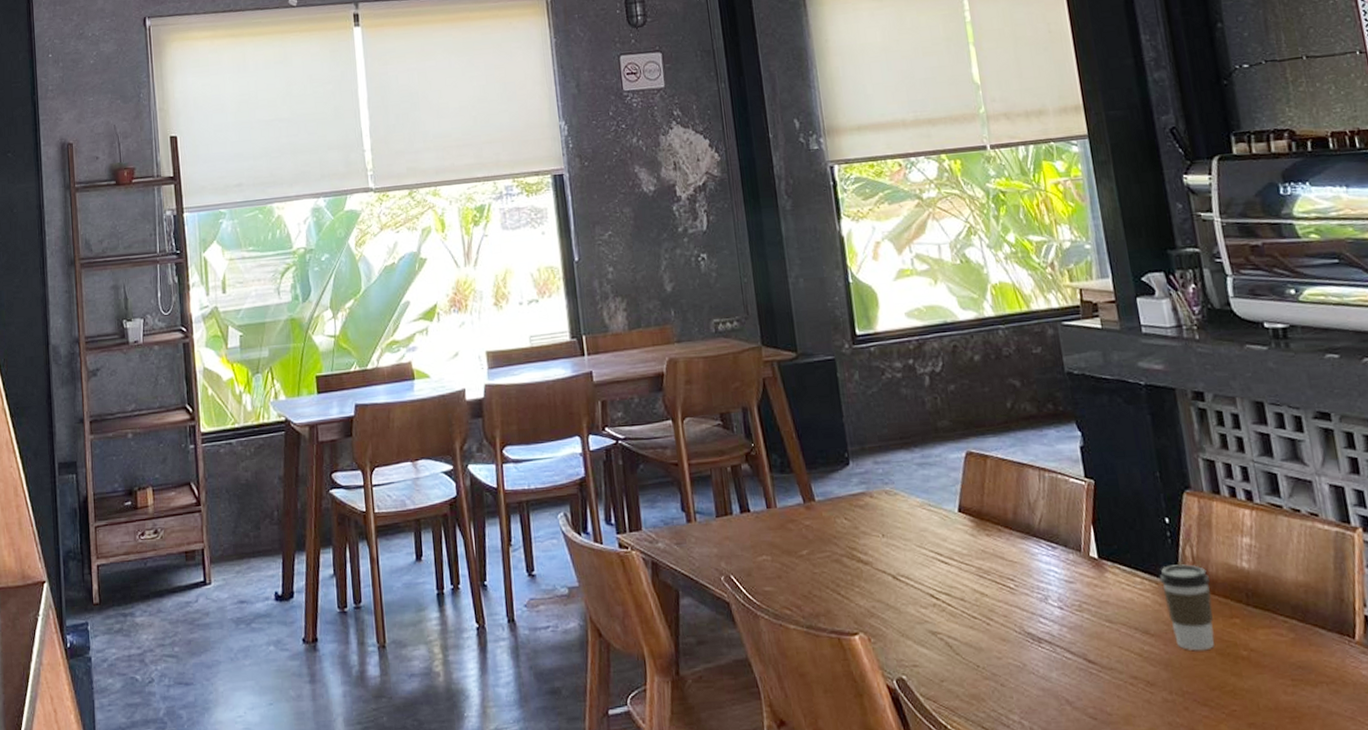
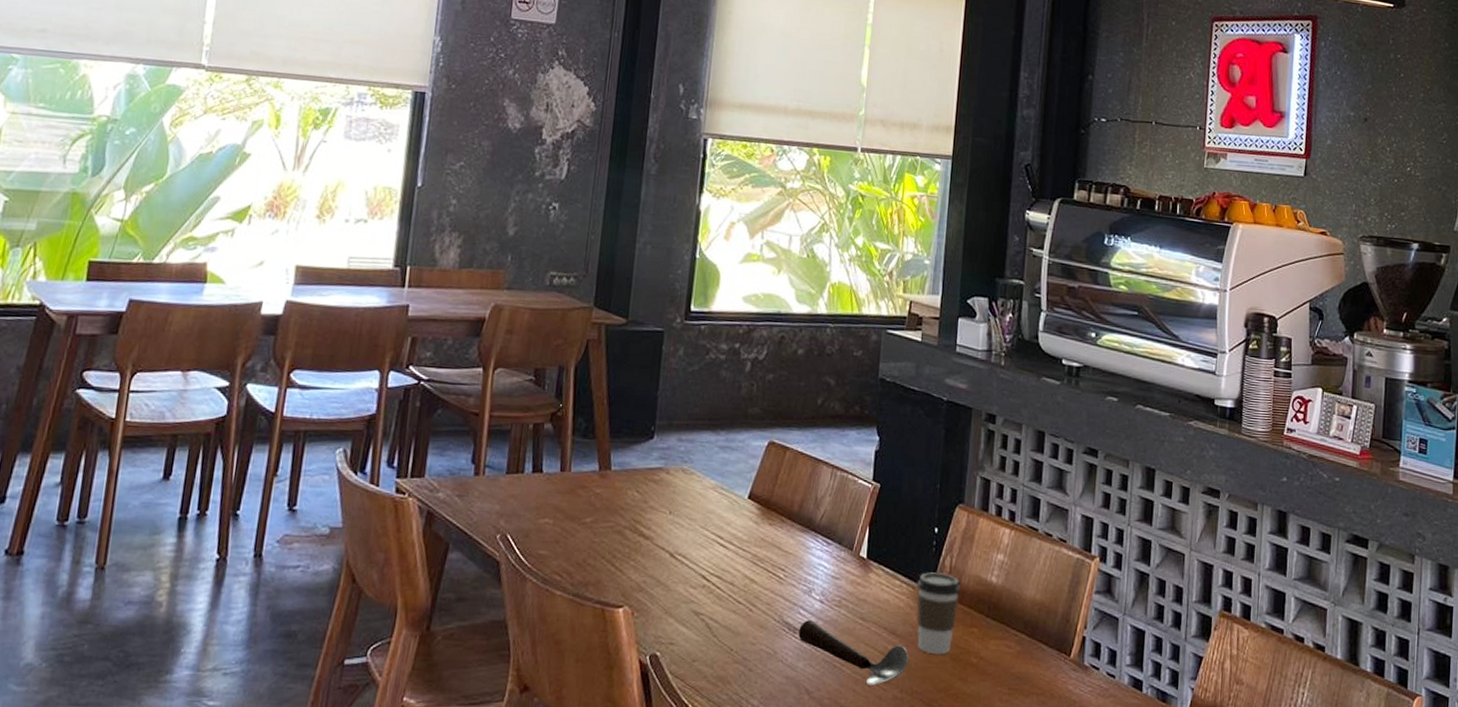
spoon: none [1043,628,1171,690] -> present [798,620,909,686]

